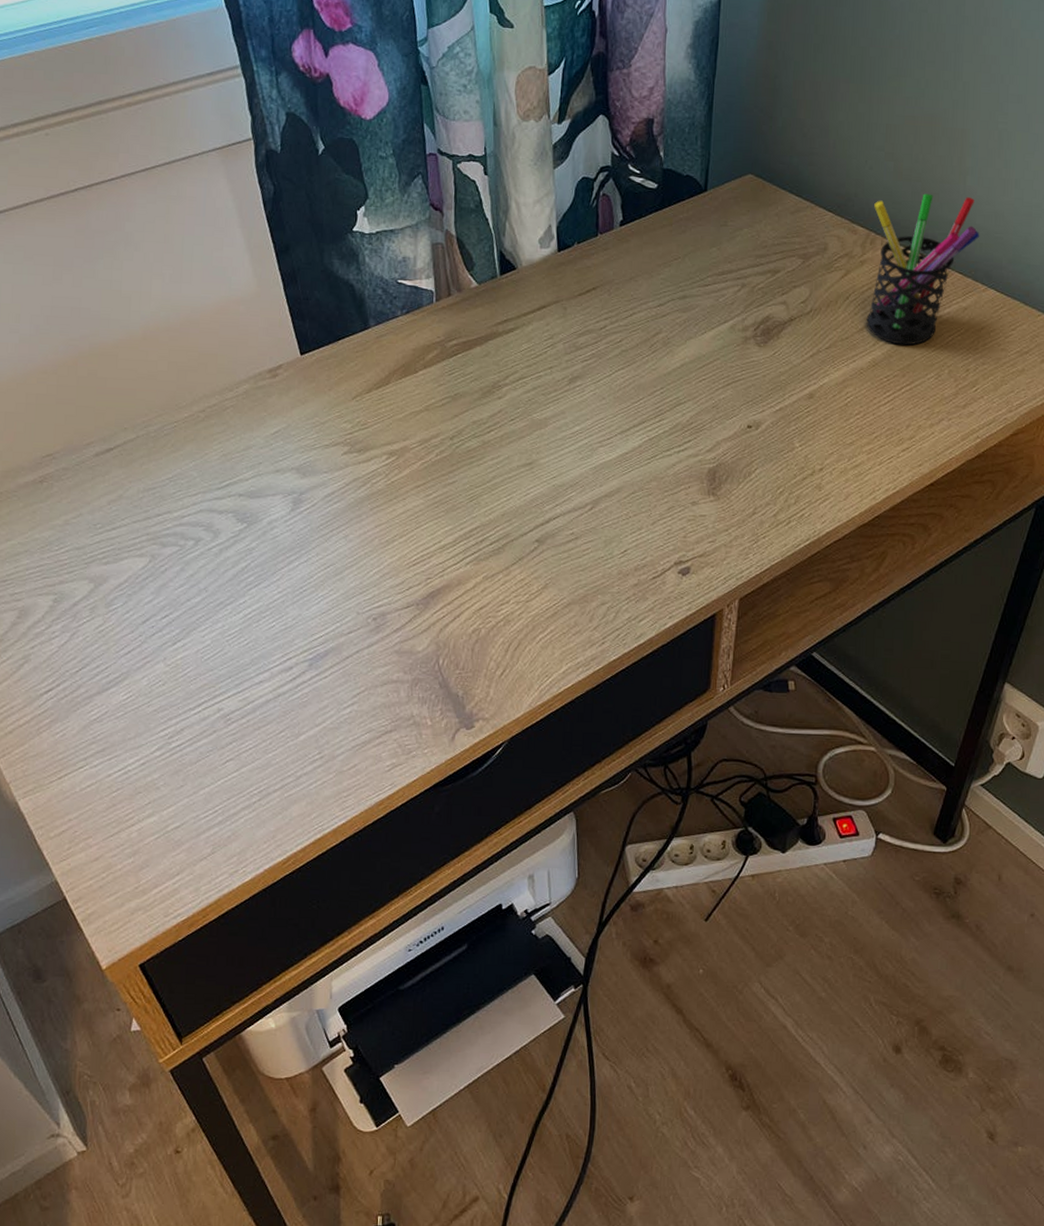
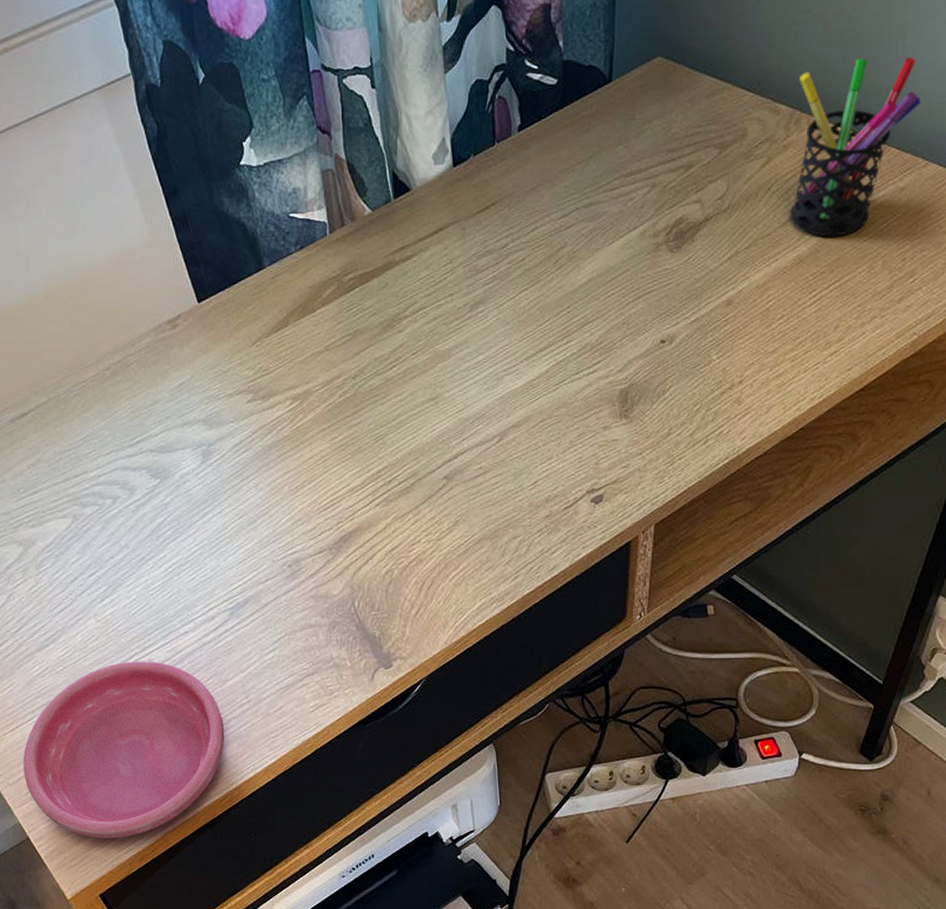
saucer: none [68,709,294,902] -> present [23,661,225,838]

